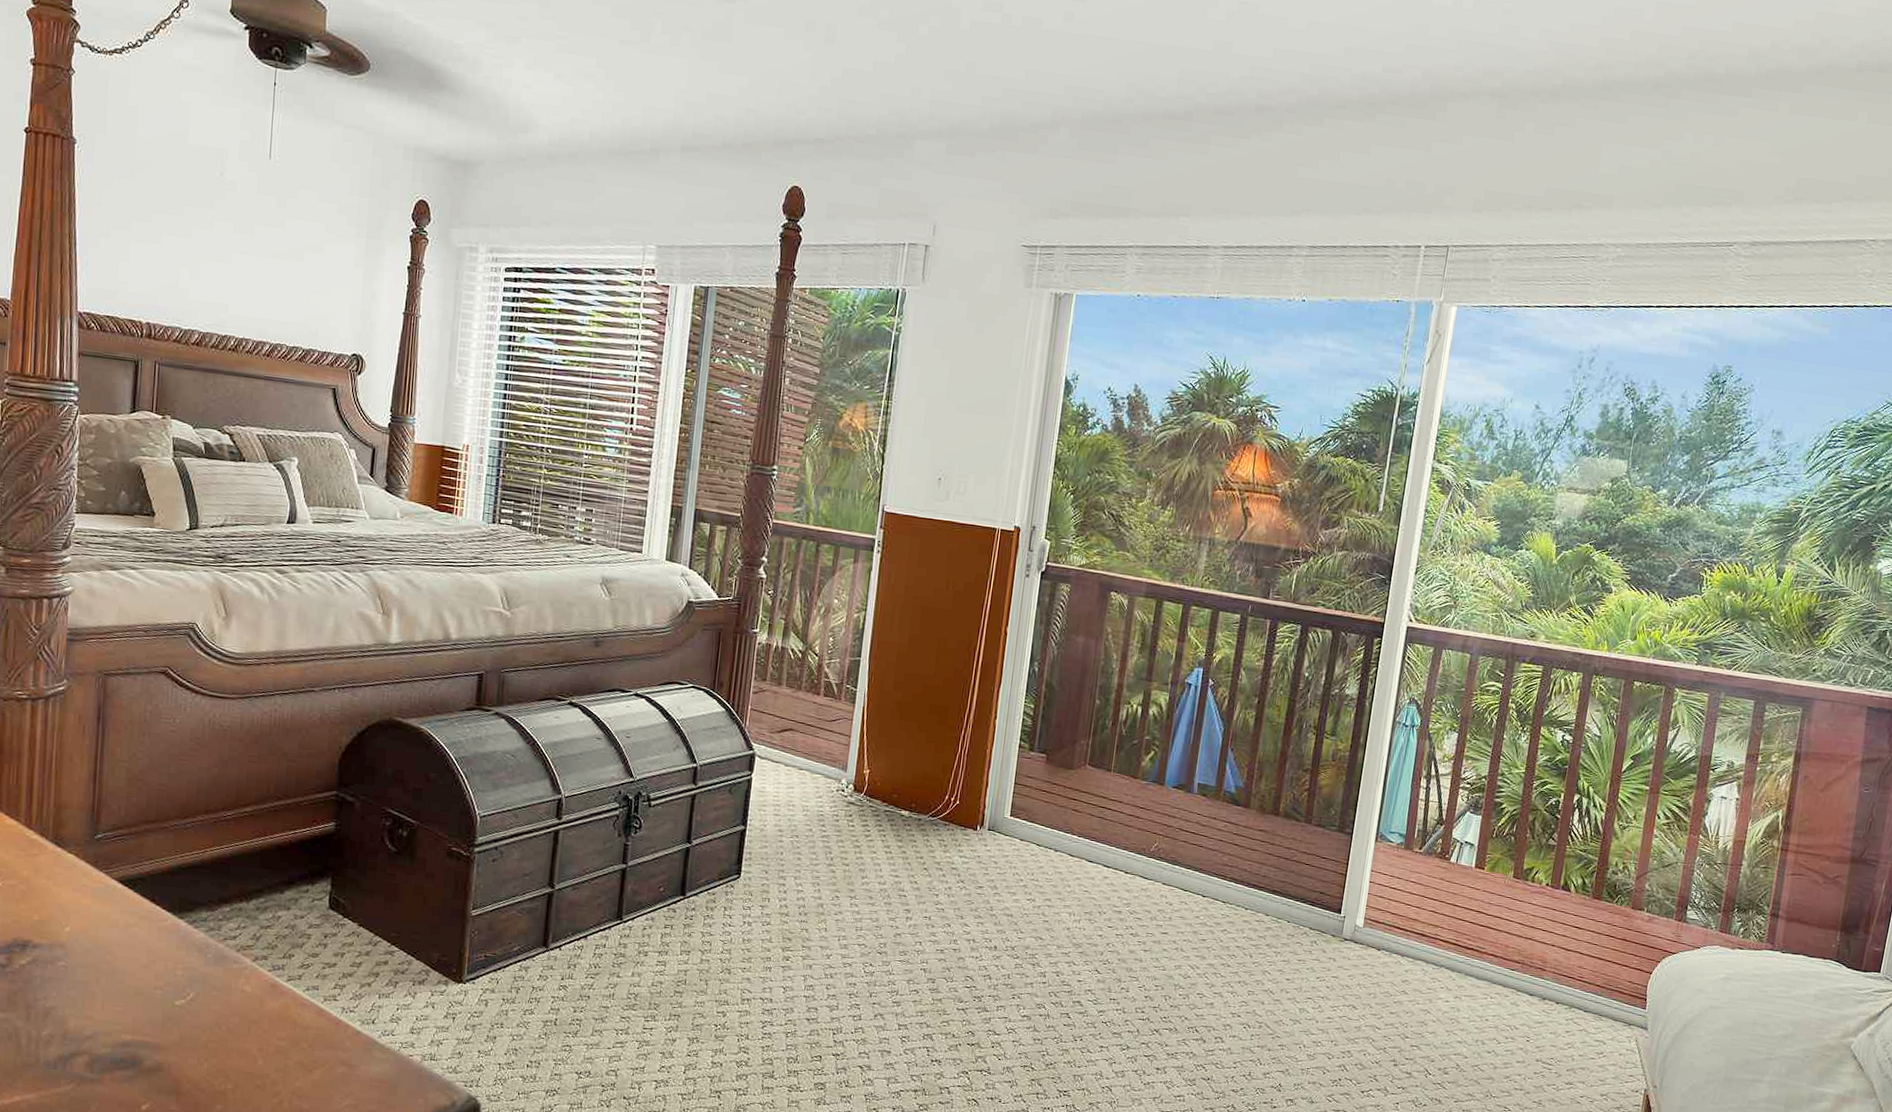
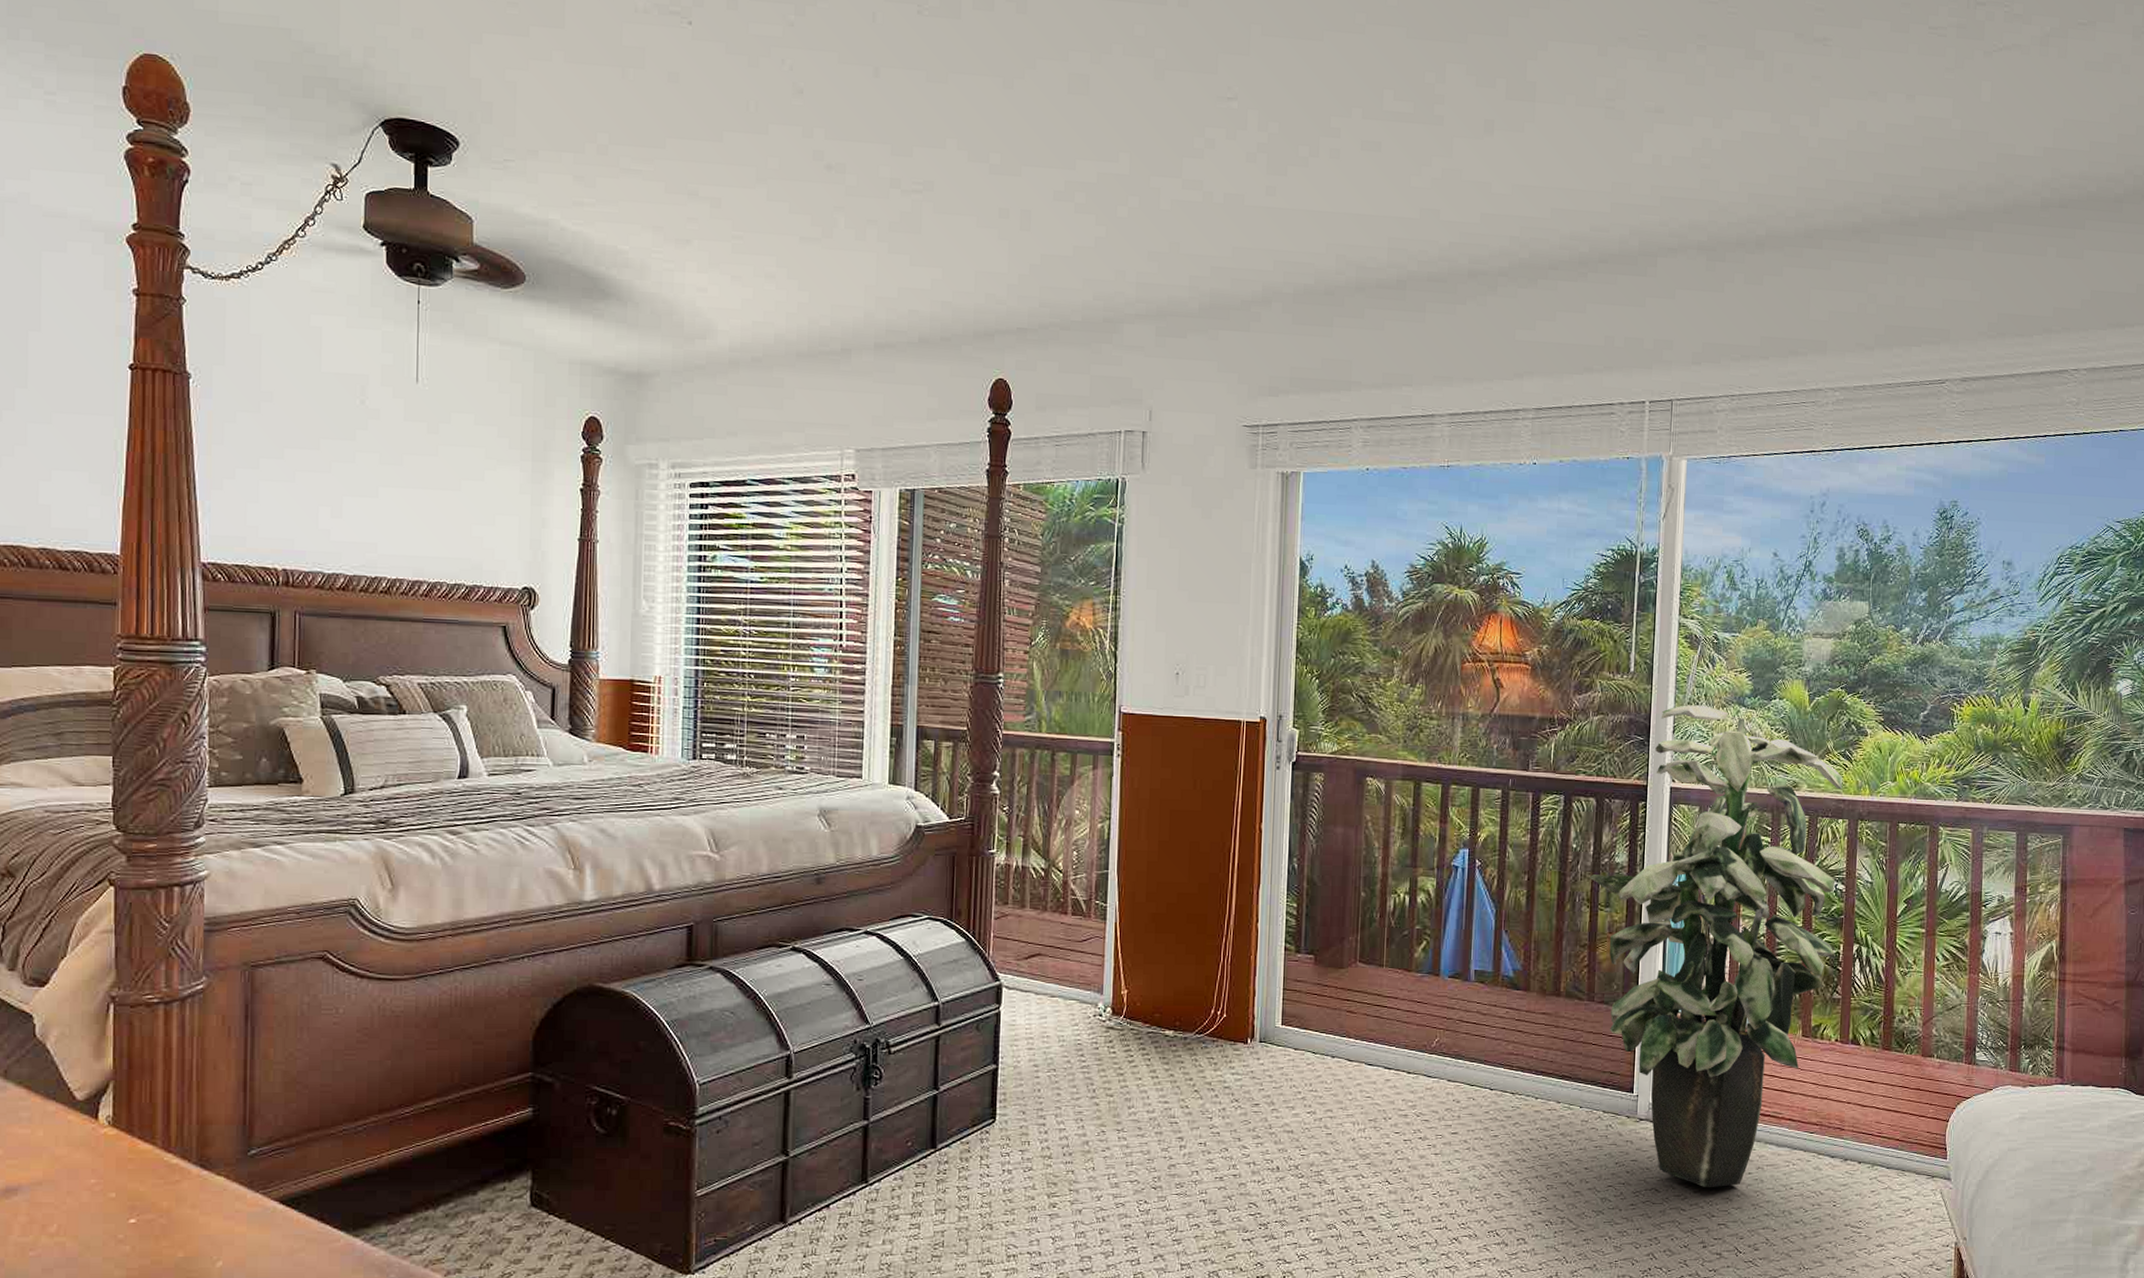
indoor plant: none [1318,548,1582,1011] -> present [1589,705,1843,1187]

